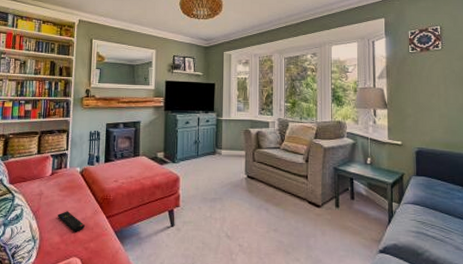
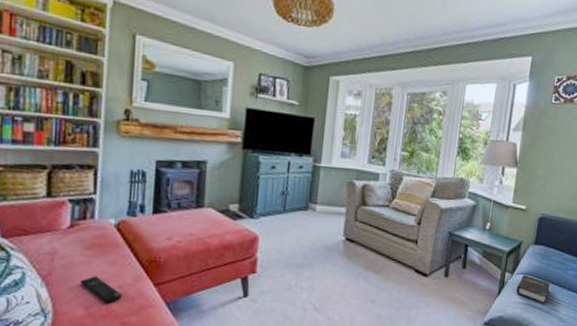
hardback book: none [406,204,440,233] -> present [516,275,551,305]

